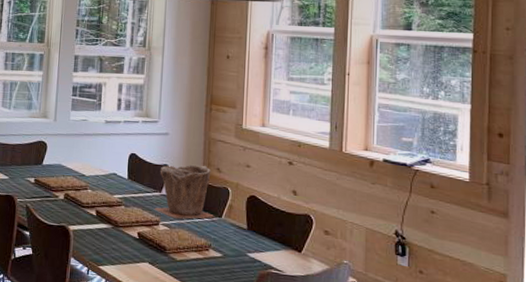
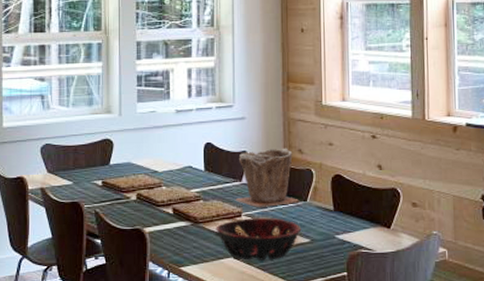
decorative bowl: none [134,227,215,269] -> present [216,218,302,261]

